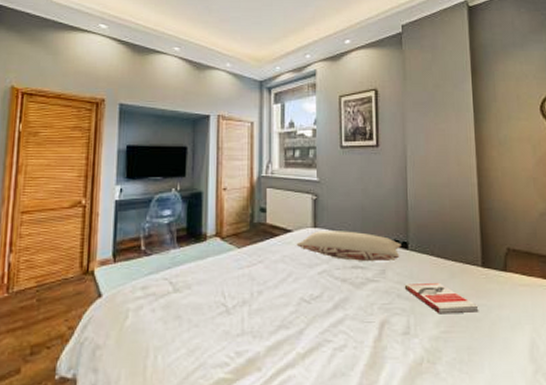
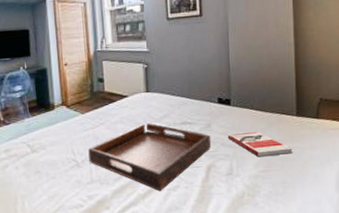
serving tray: none [242,264,386,351] -> present [88,123,212,191]
pillow: present [296,231,401,262] -> none [132,93,224,118]

